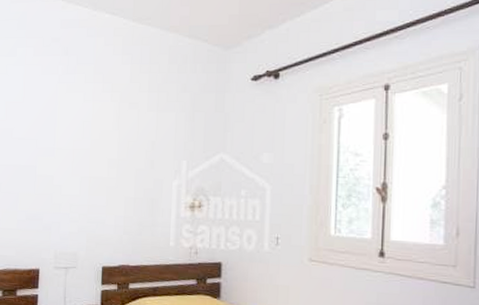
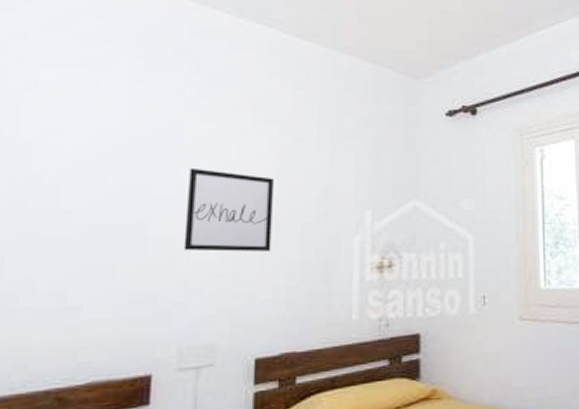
wall art: none [58,126,116,189] -> present [183,167,274,252]

